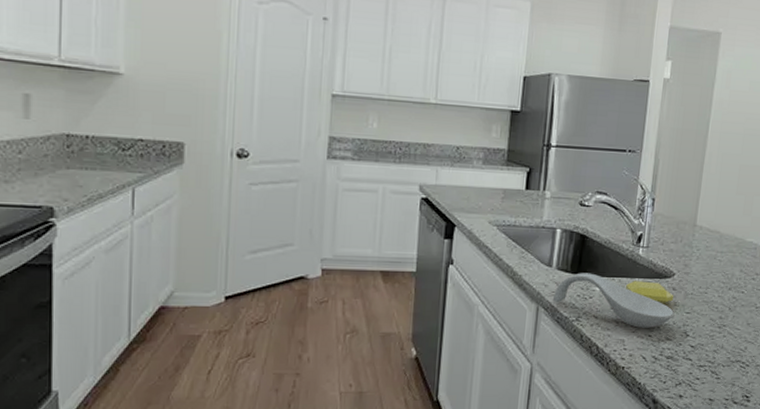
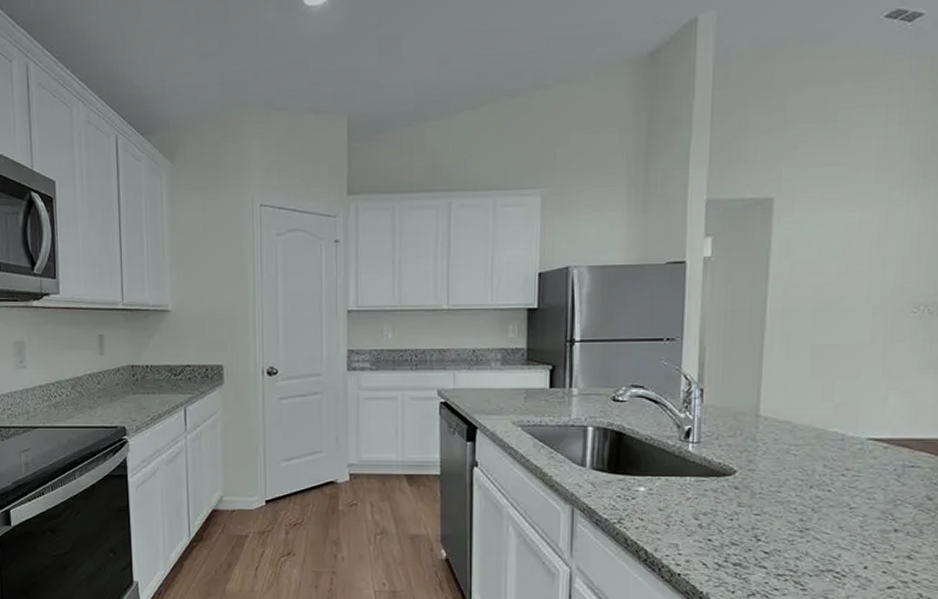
spoon rest: present [552,273,674,328] -> none [589,472,738,531]
soap bar: present [626,281,674,304] -> none [675,480,738,505]

